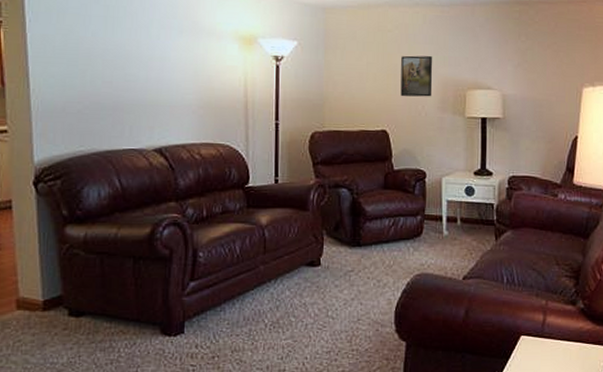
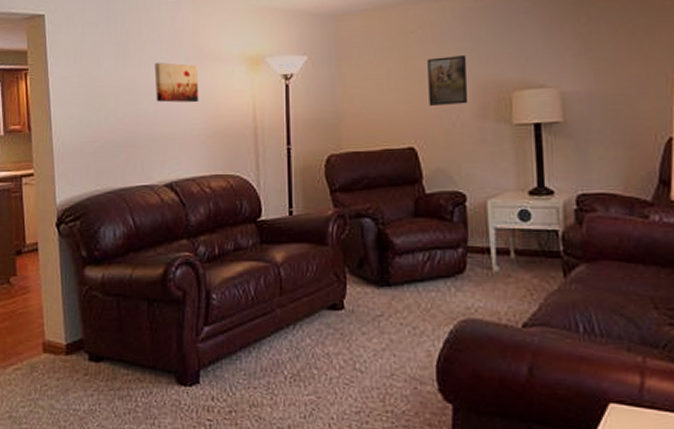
wall art: none [146,30,192,74] -> present [154,62,199,103]

